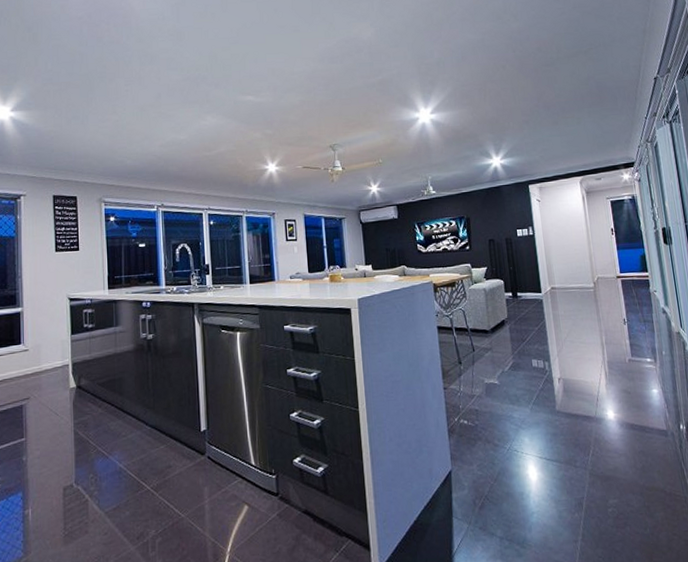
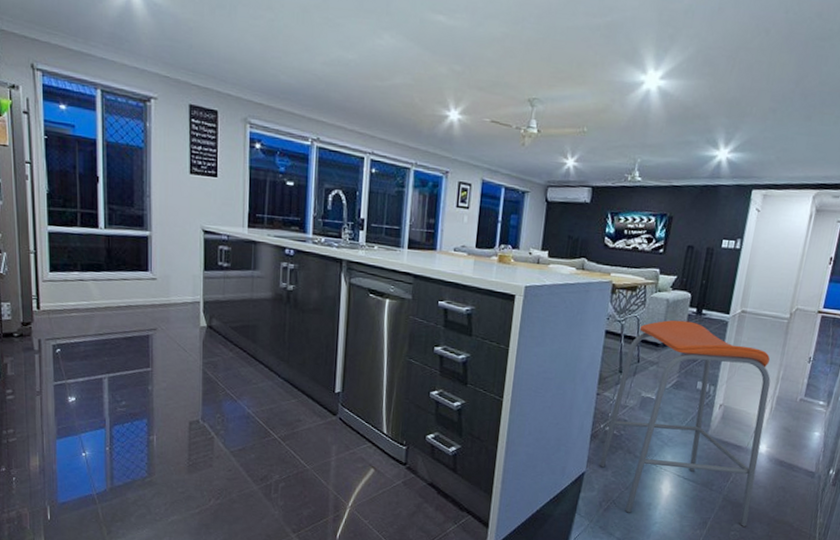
bar stool: none [461,305,621,507] -> present [599,320,771,527]

